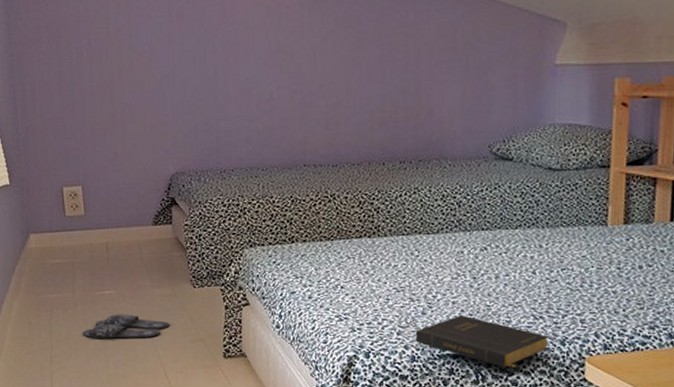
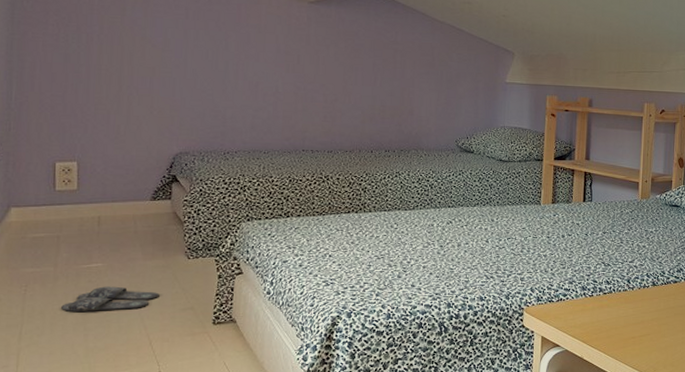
book: present [415,314,549,368] -> none [391,277,497,320]

